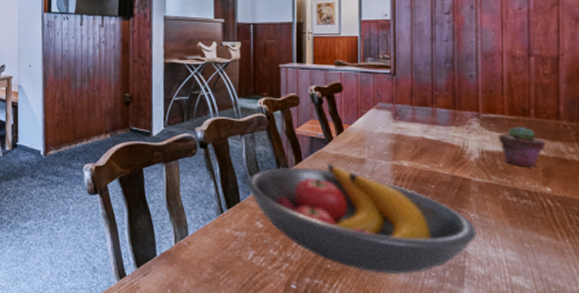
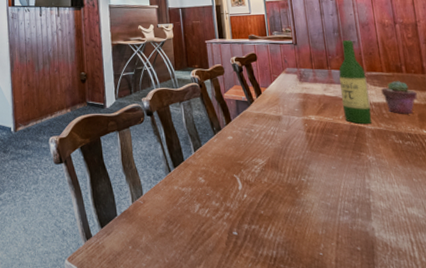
fruit bowl: present [246,164,477,275] -> none [188,122,376,215]
wine bottle: none [445,72,481,176] -> present [338,39,372,125]

